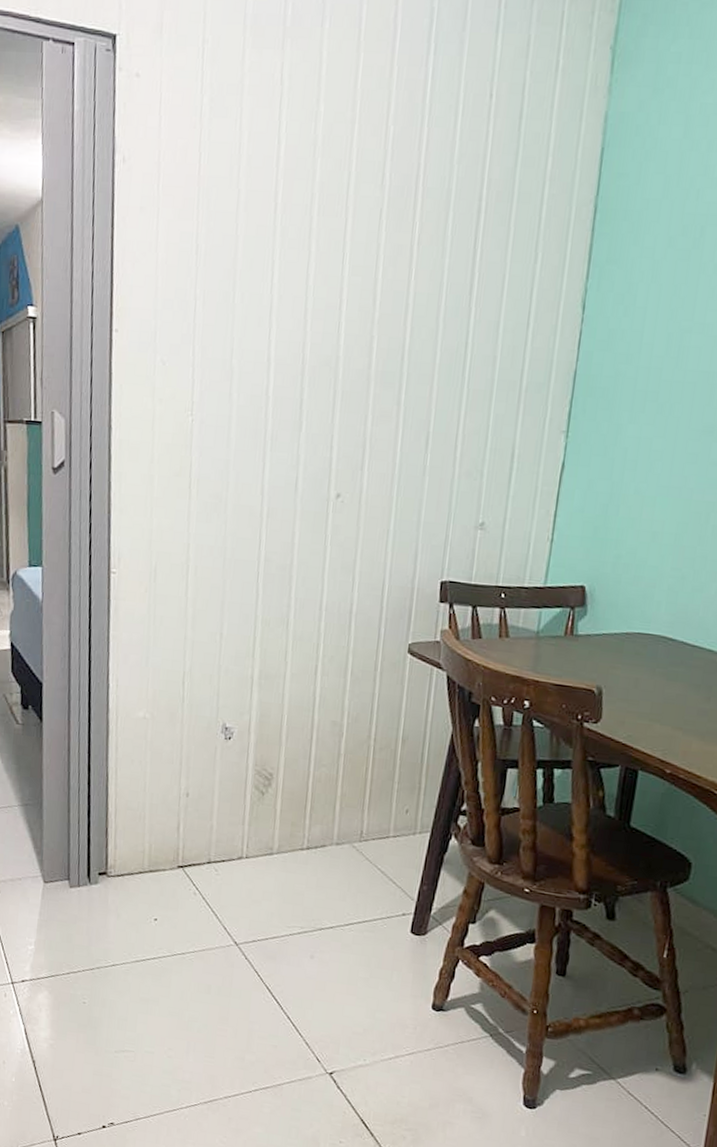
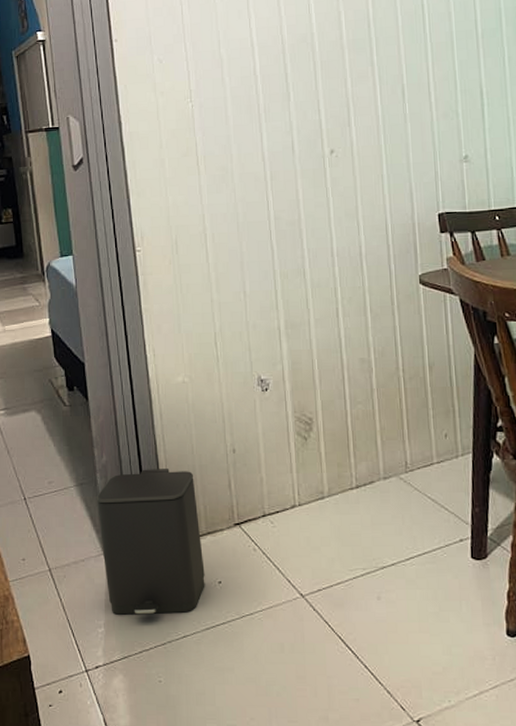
pedal bin: none [40,799,143,943] -> present [96,469,205,615]

